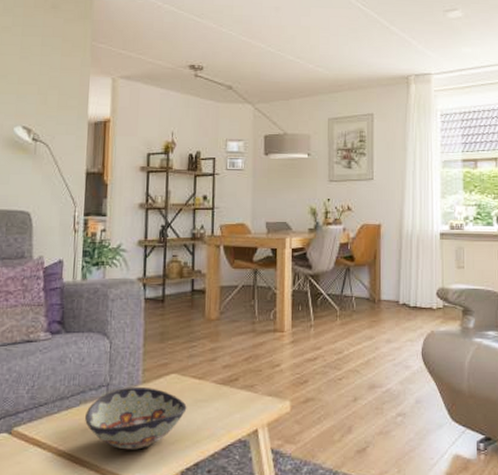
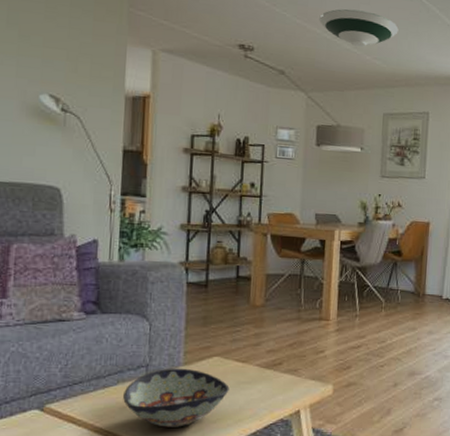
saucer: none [263,22,339,56] -> present [319,9,399,47]

